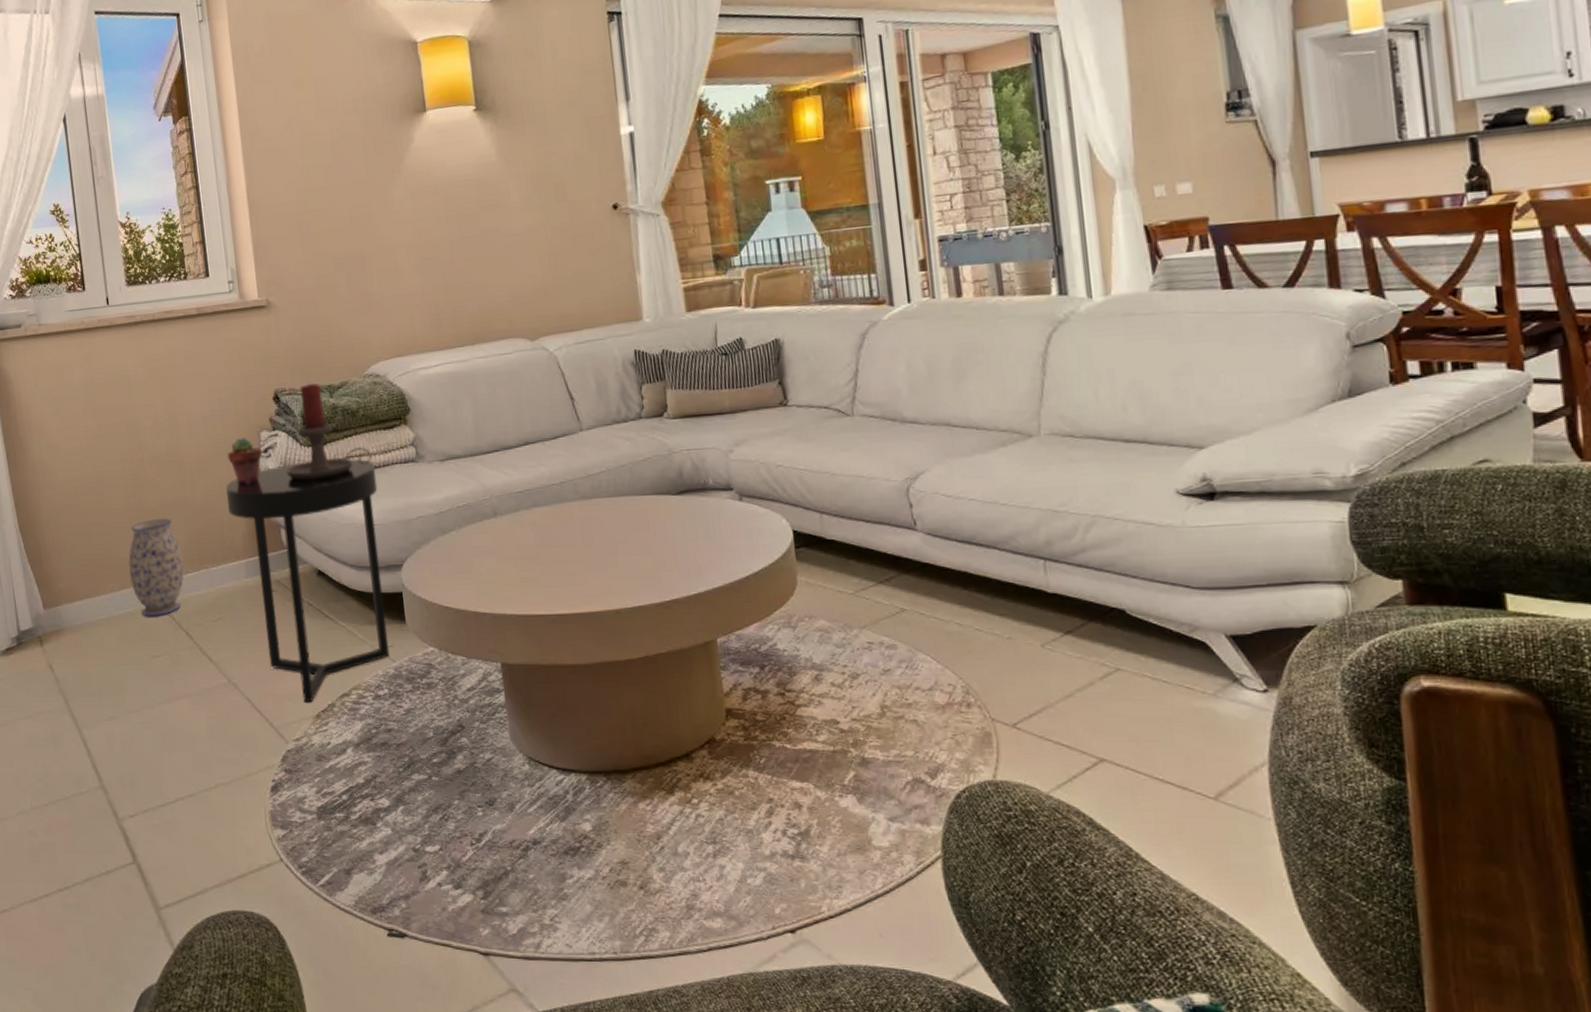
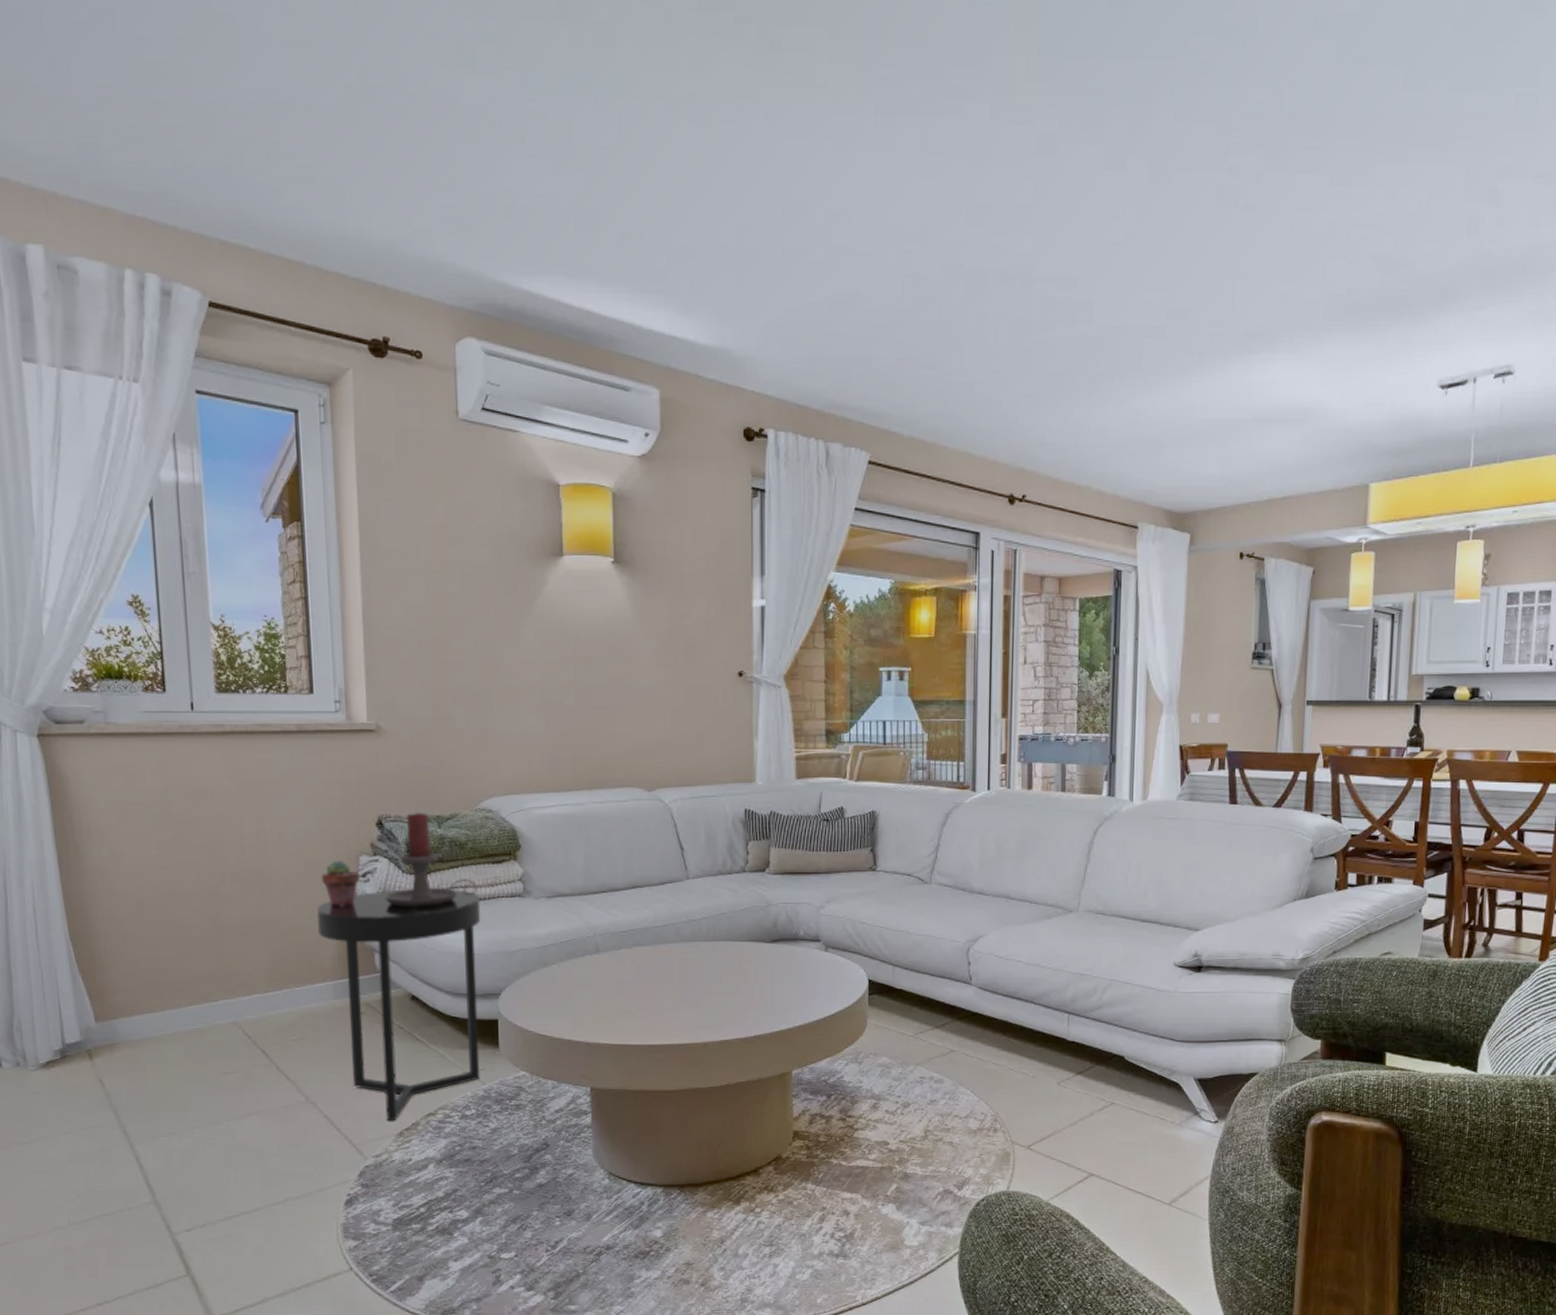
vase: present [128,518,184,617] -> none [200,935,264,1034]

